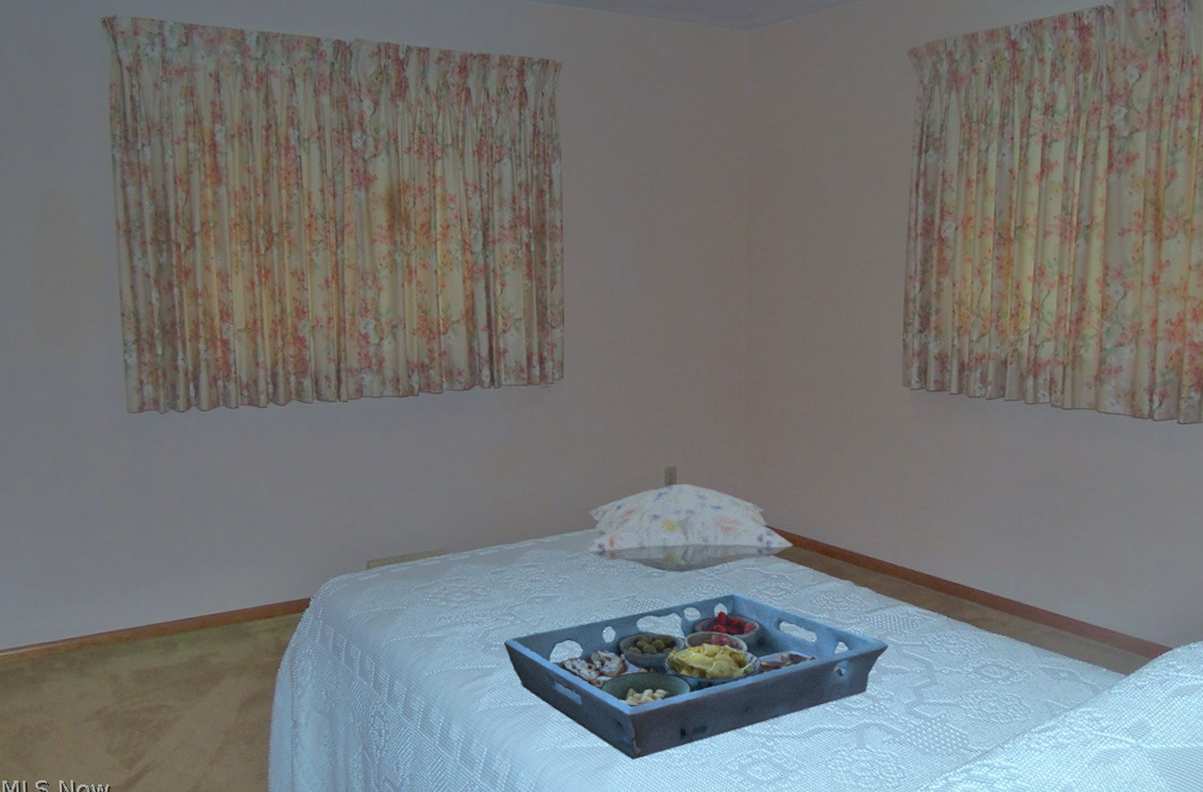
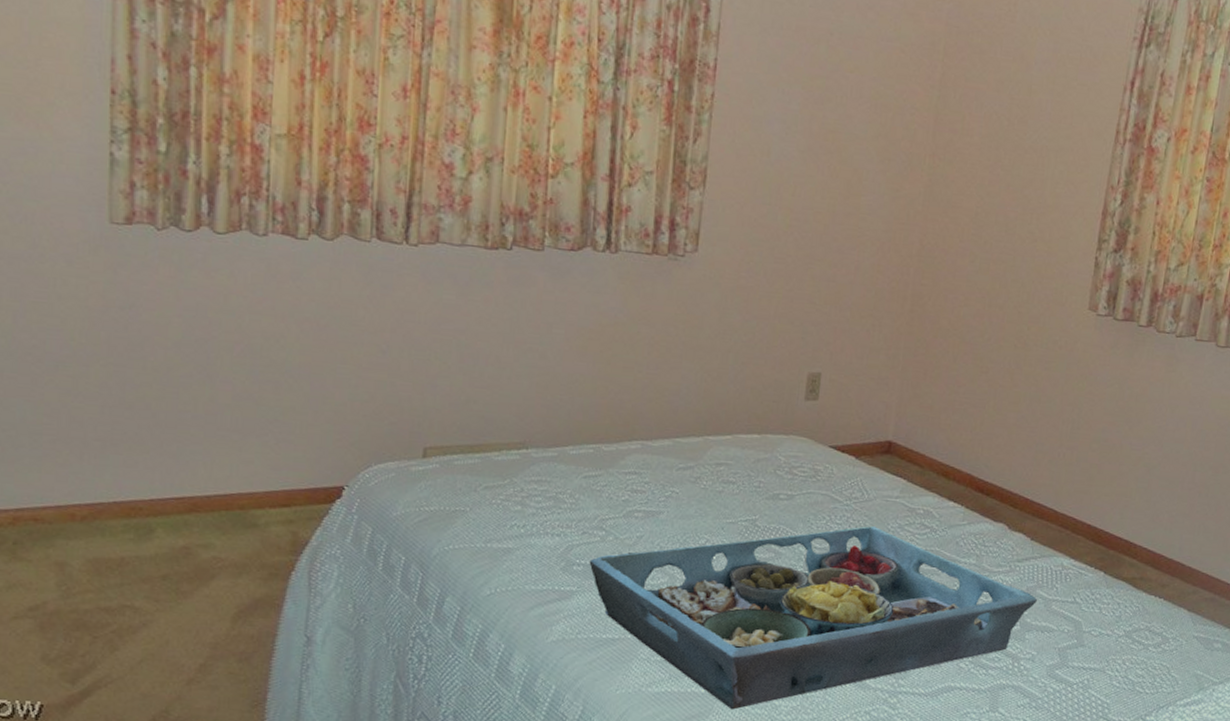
decorative pillow: present [587,483,793,573] -> none [703,393,945,498]

